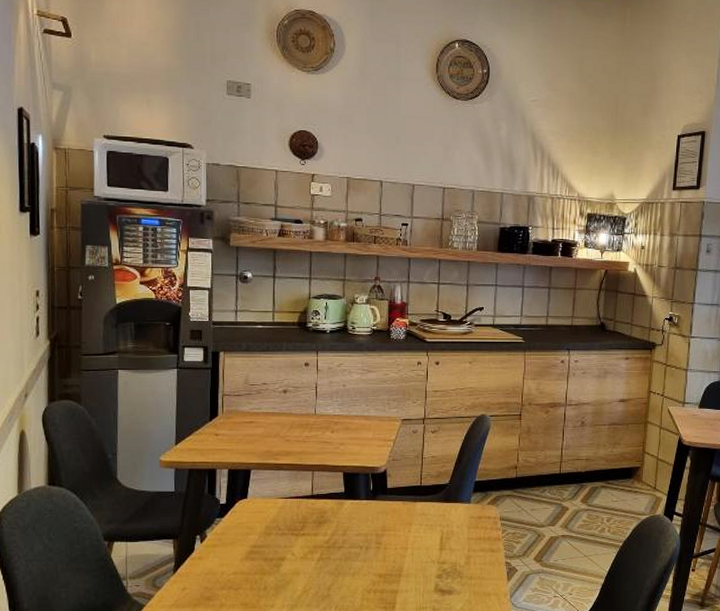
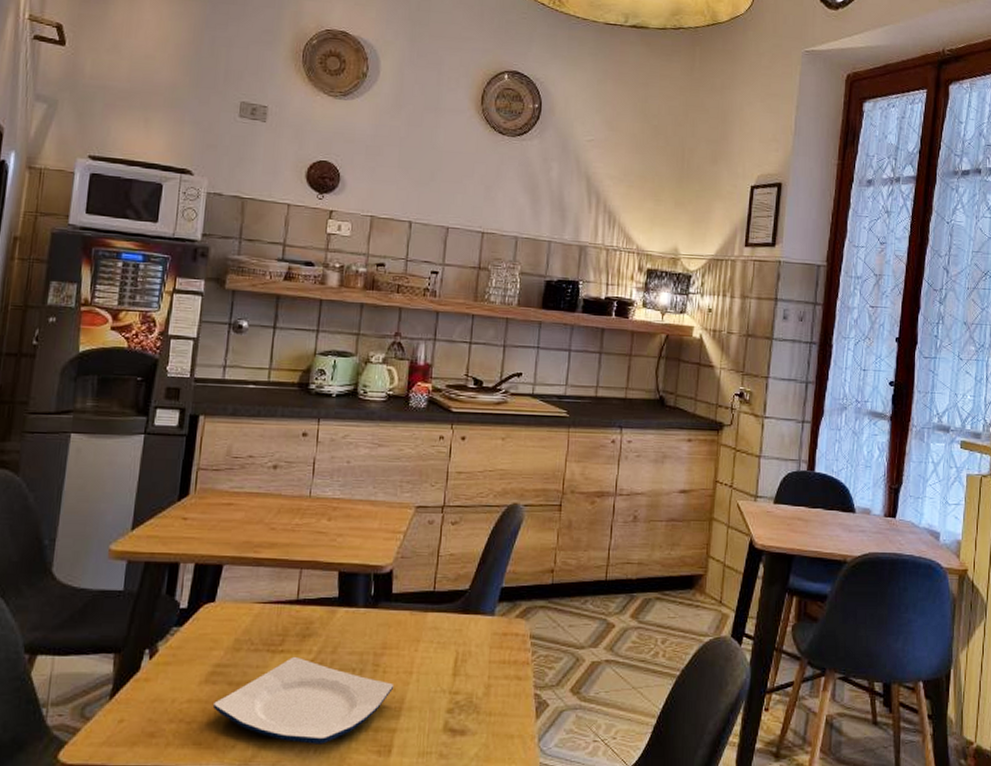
plate: none [254,539,394,603] -> present [213,657,394,744]

